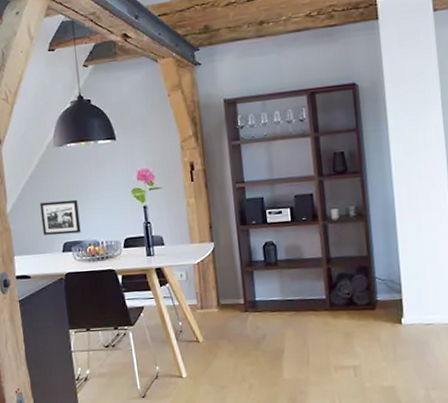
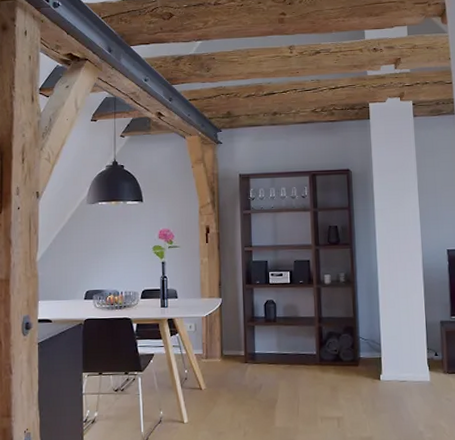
picture frame: present [40,199,81,236] -> none [68,252,103,284]

